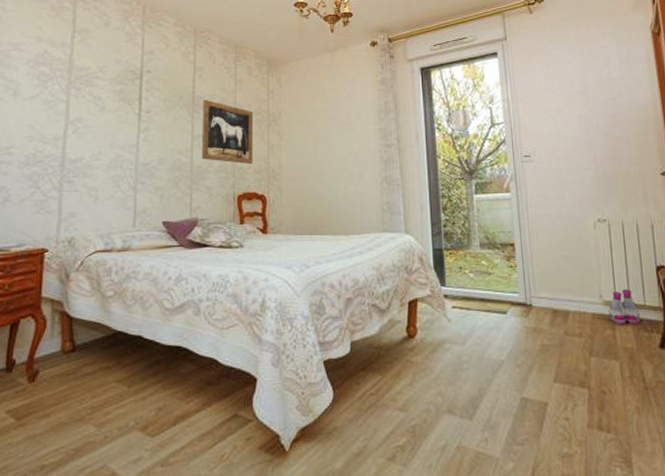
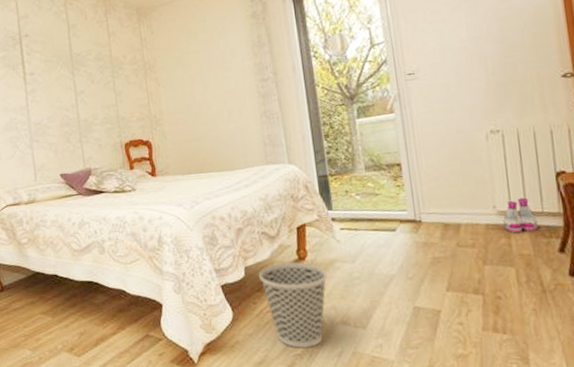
wall art: present [201,99,254,165] -> none [80,55,135,114]
wastebasket: none [365,339,436,440] -> present [259,262,328,349]

